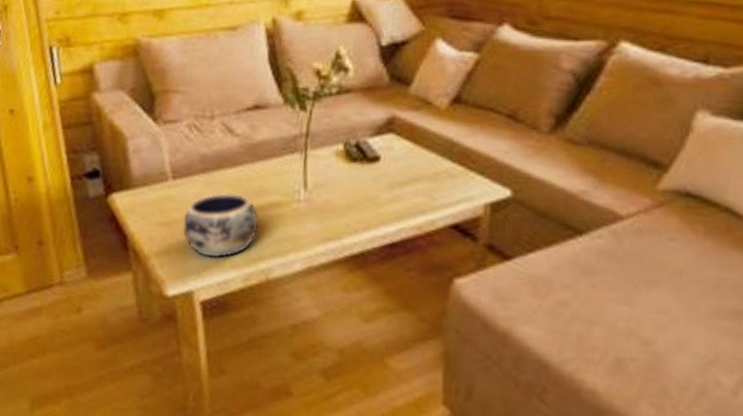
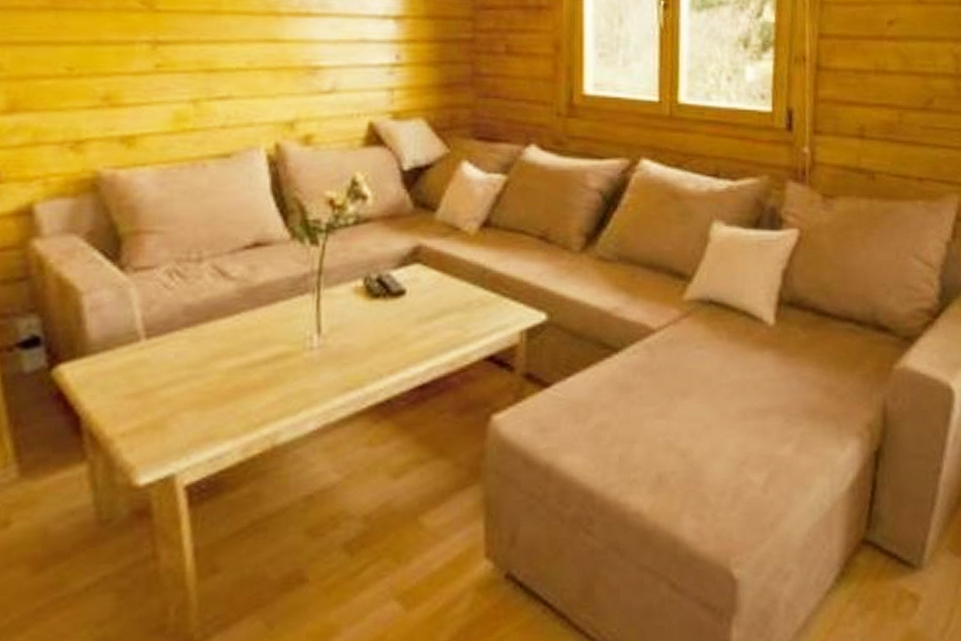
decorative bowl: present [182,192,259,258] -> none [159,347,262,429]

